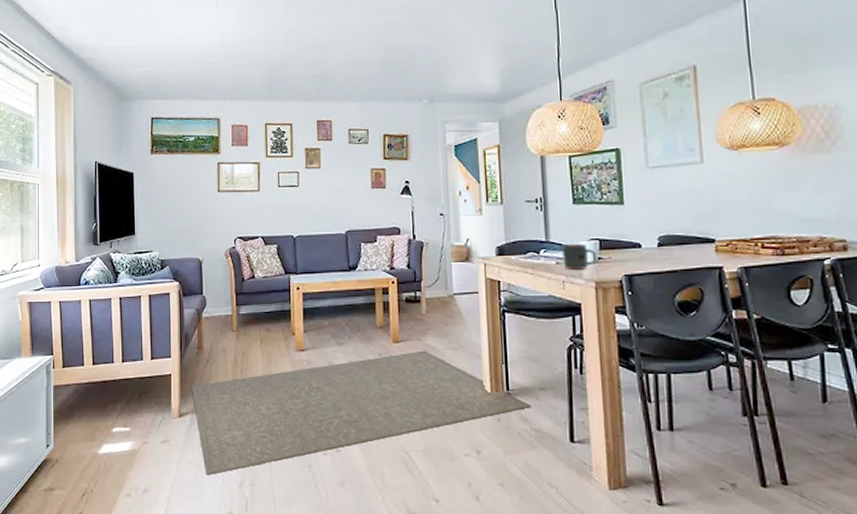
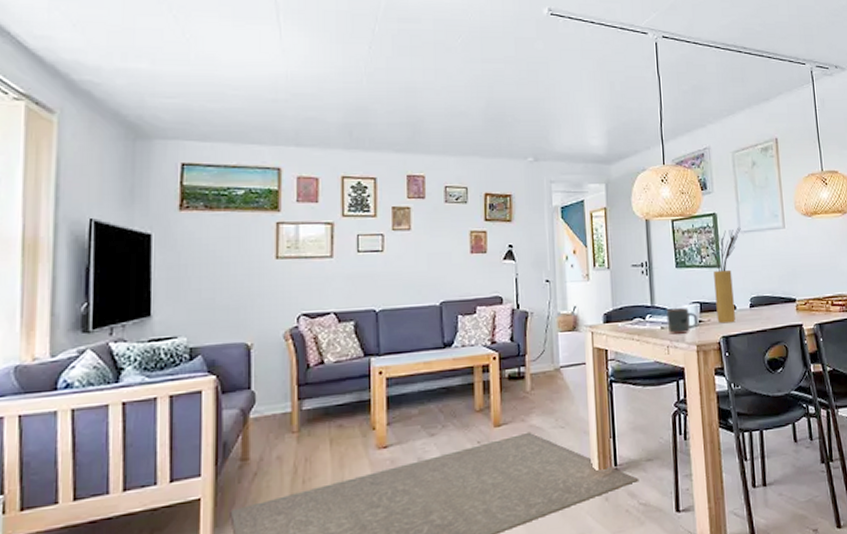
vase: none [608,162,649,262] -> present [706,227,741,324]

